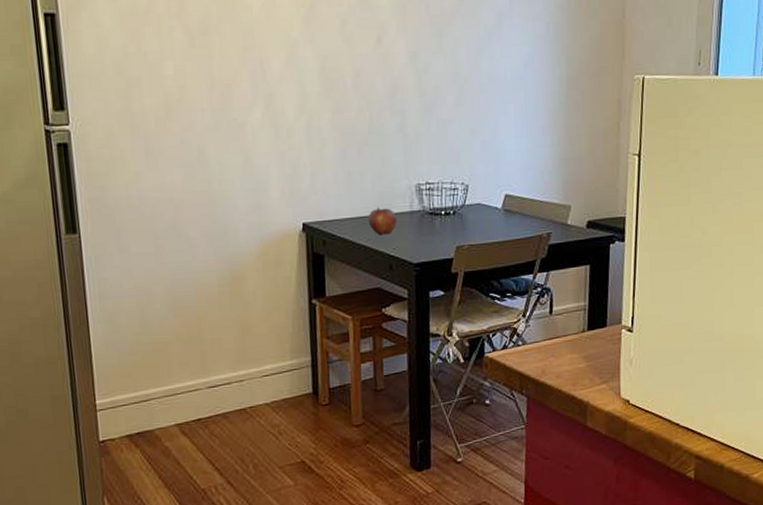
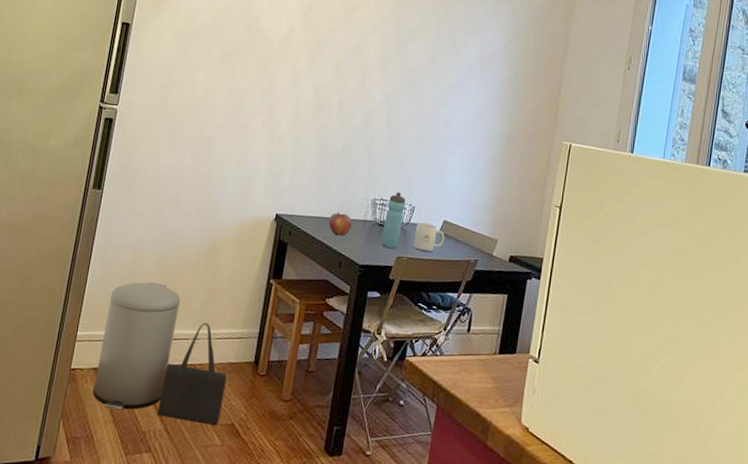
pedal bin: none [124,329,215,474] -> present [92,281,181,411]
tote bag: none [210,361,287,470] -> present [157,322,229,426]
water bottle: none [434,170,457,239] -> present [381,192,406,249]
mug: none [472,201,509,235] -> present [412,222,445,253]

